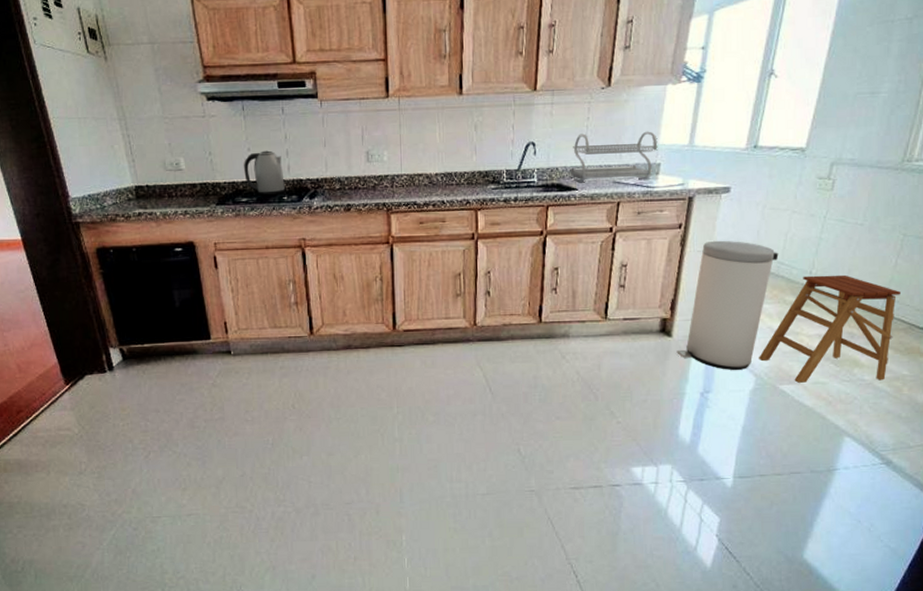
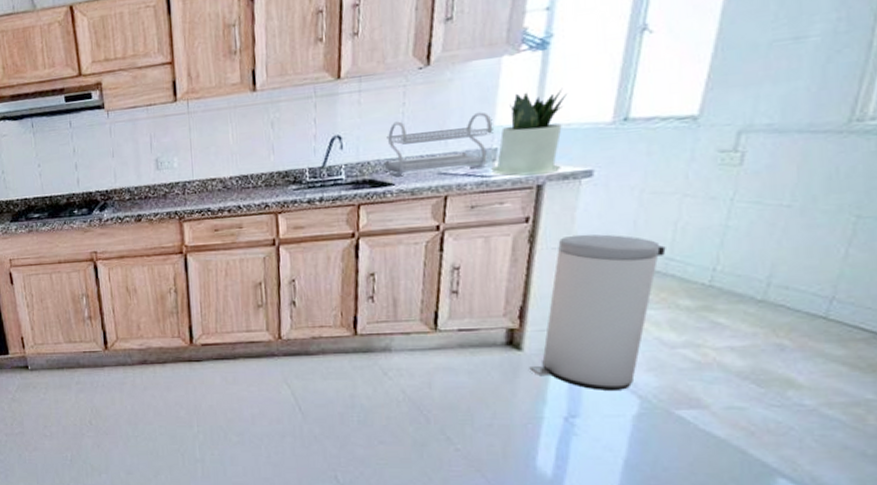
kettle: present [244,150,286,196] -> none [35,165,76,211]
planter: none [655,116,714,189] -> present [491,88,567,177]
step ladder: present [759,274,900,383] -> none [643,270,856,407]

